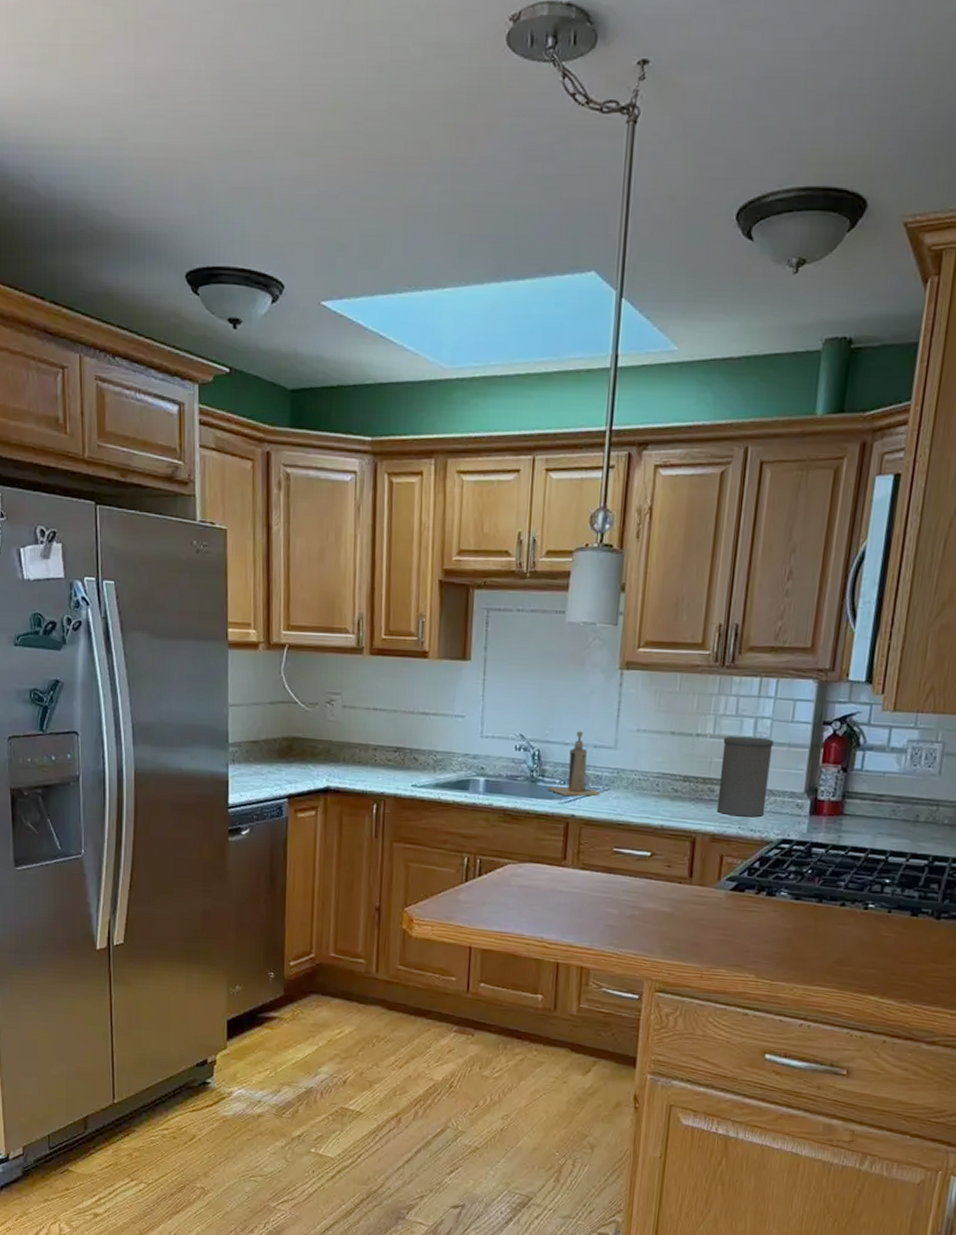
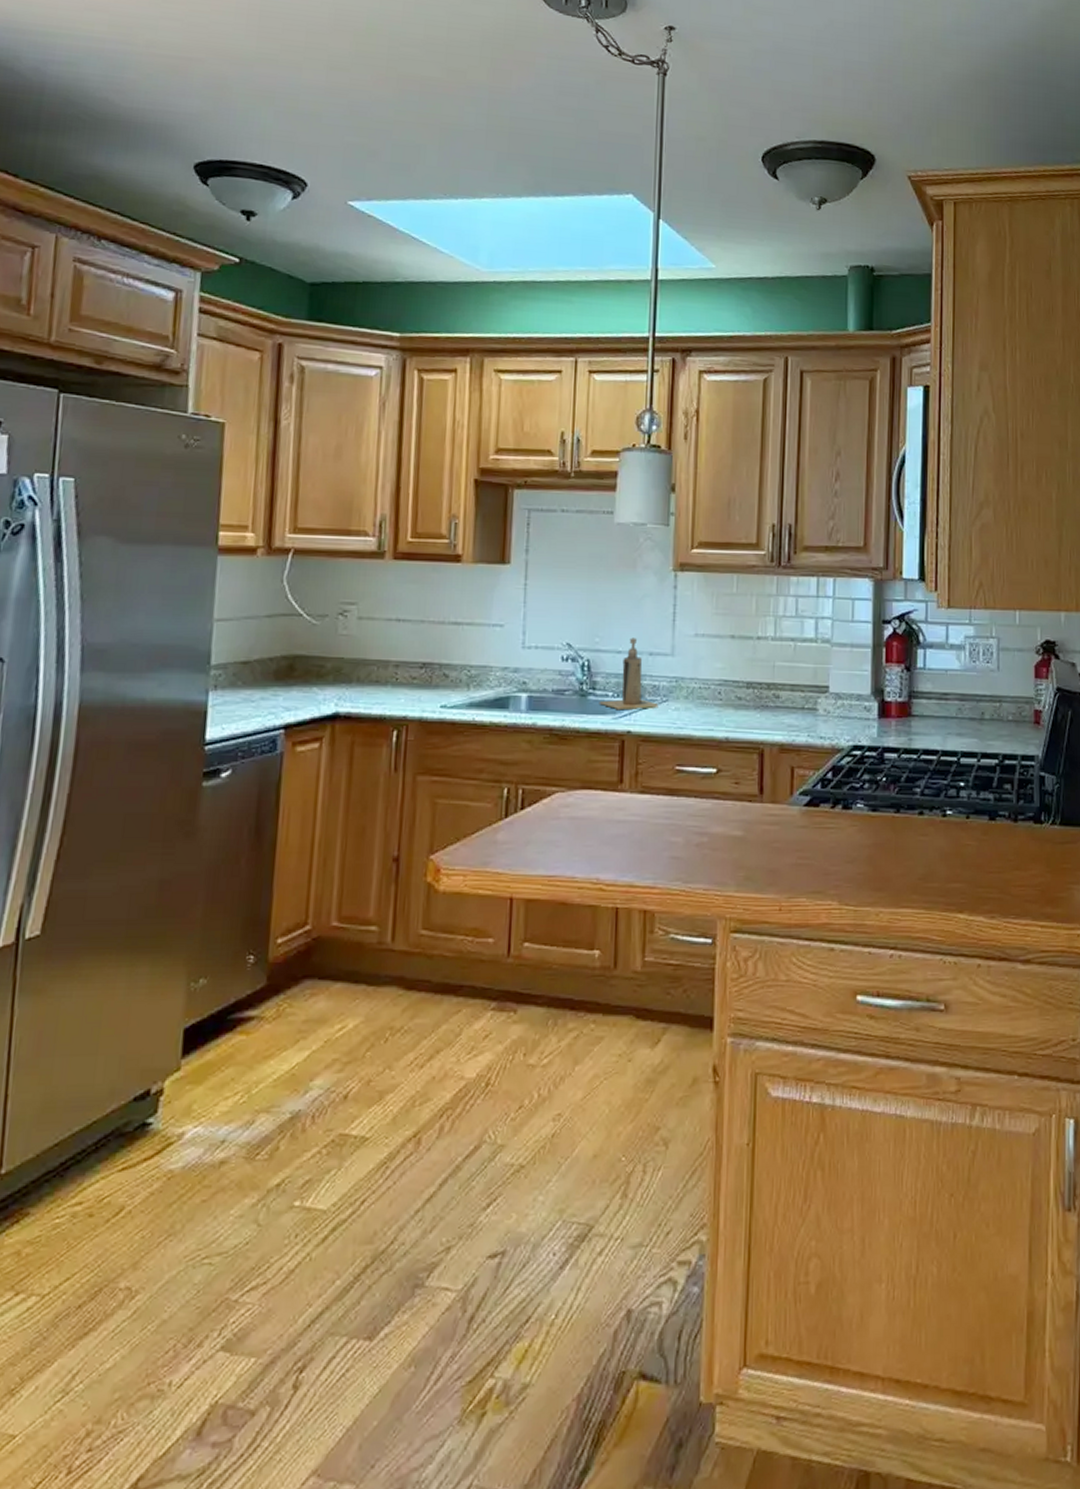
canister: present [716,736,774,817] -> none [783,637,836,724]

